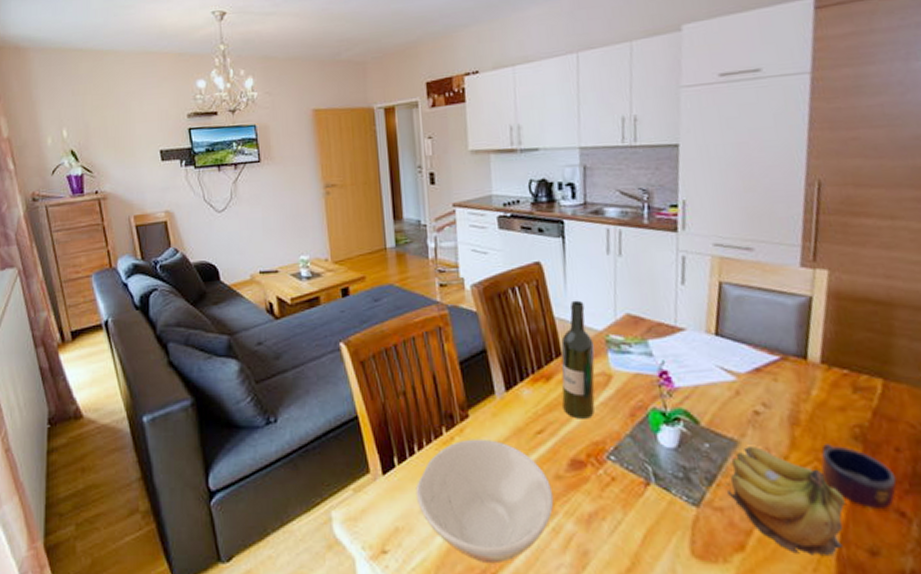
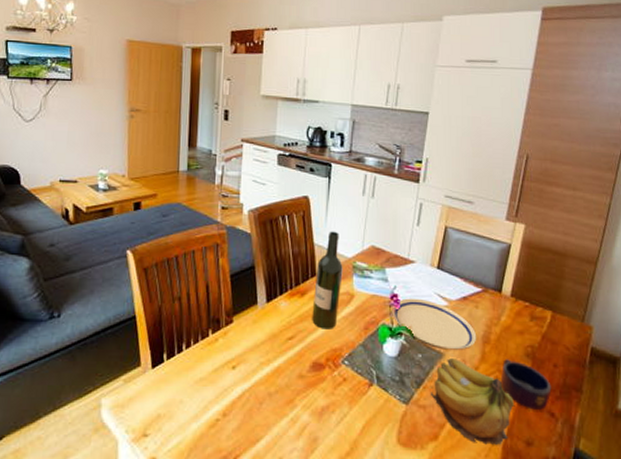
bowl: present [415,438,554,564] -> none [179,341,295,447]
plate: none [662,374,782,436] -> present [392,298,477,350]

